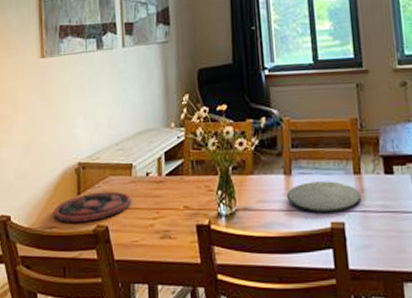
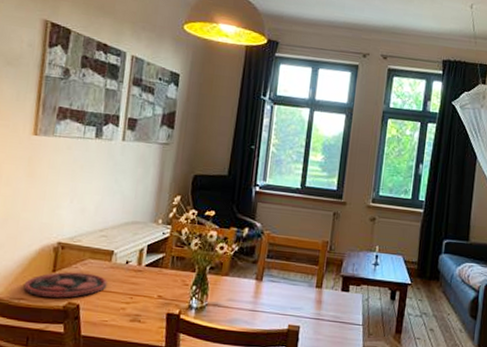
plate: present [286,181,362,212] -> none [254,289,319,317]

